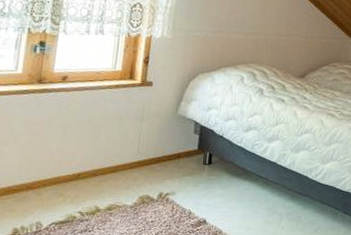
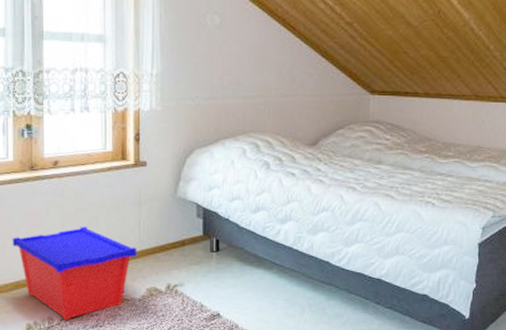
storage bin: none [9,136,135,226] -> present [12,226,137,321]

